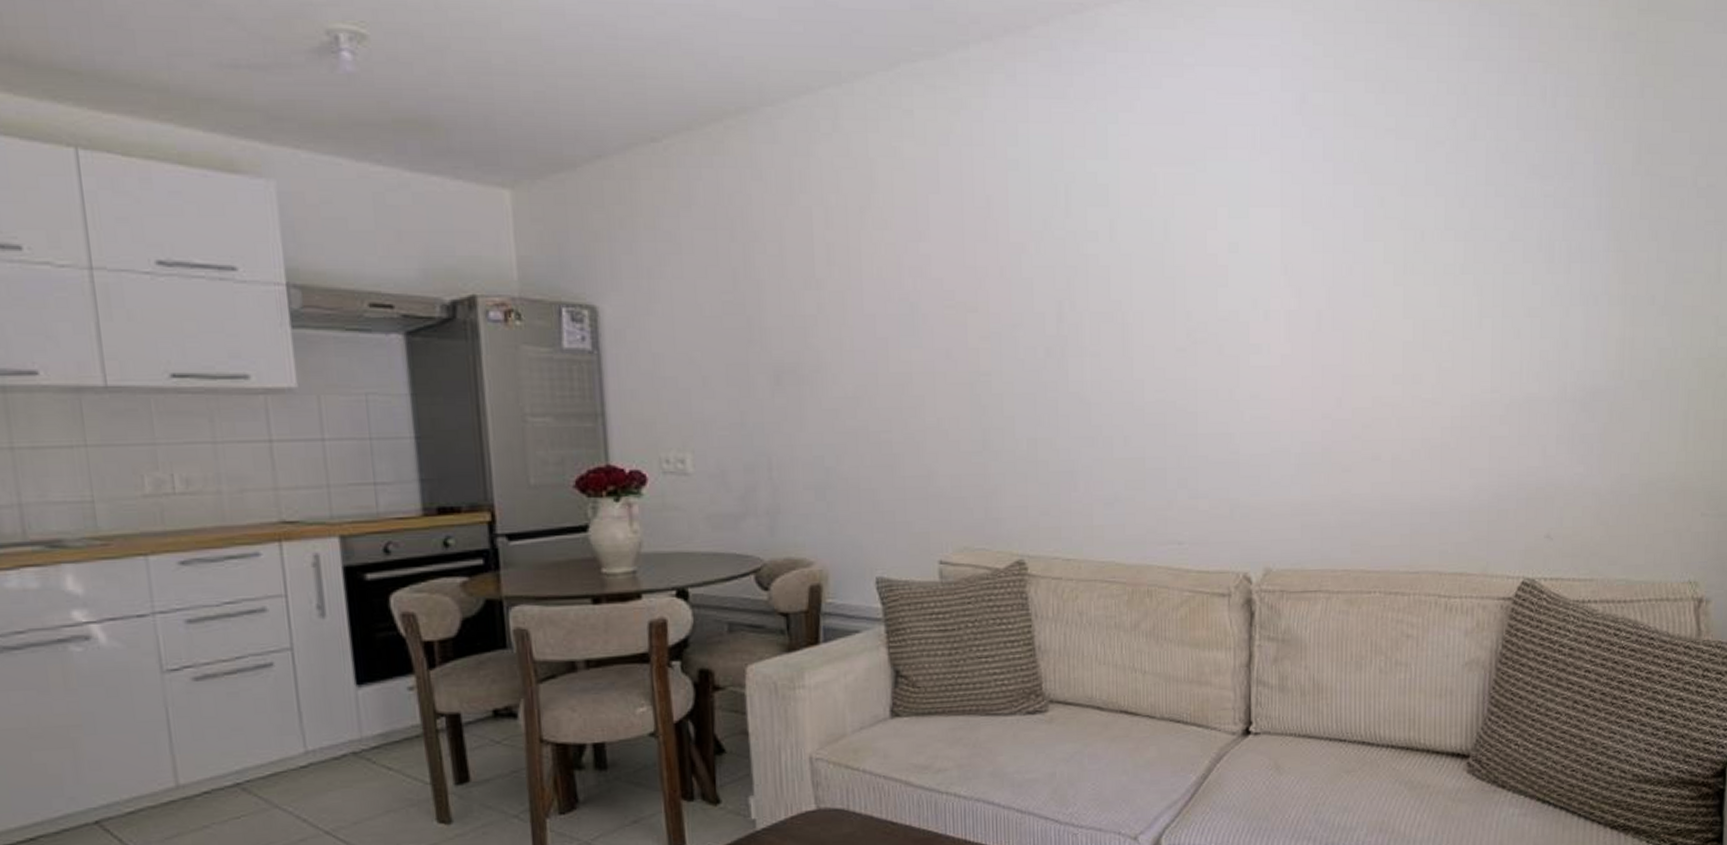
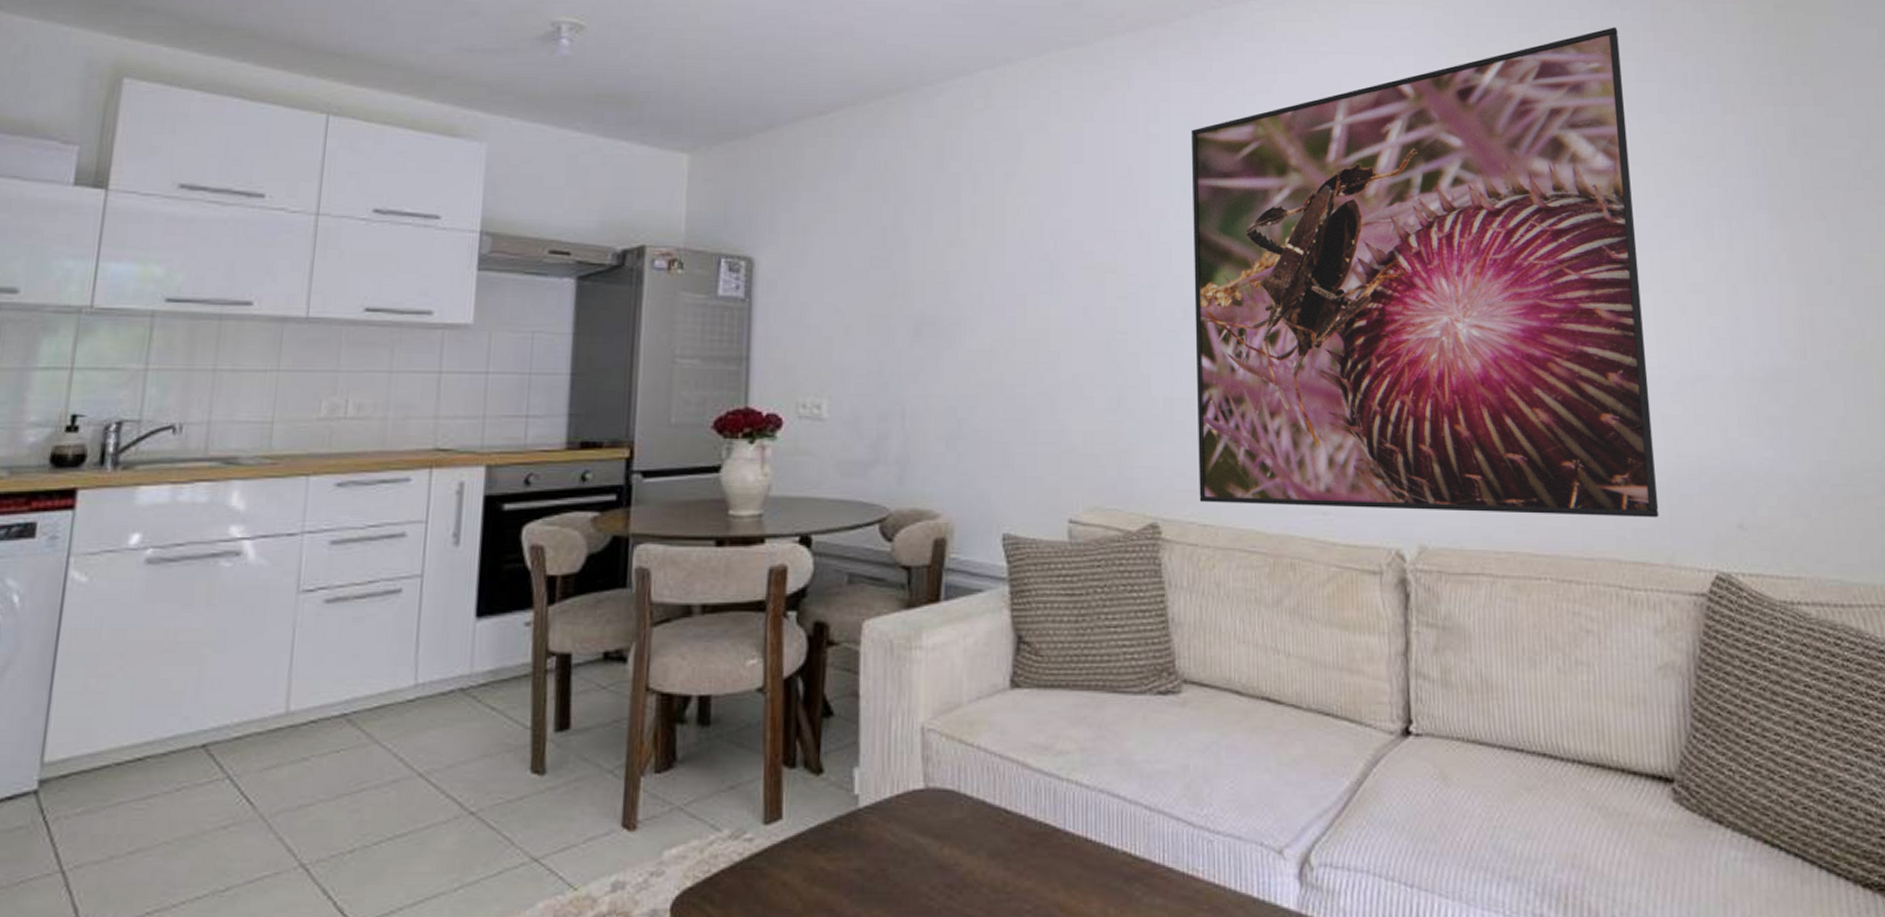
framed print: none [1051,34,1485,539] -> present [1190,27,1659,518]

